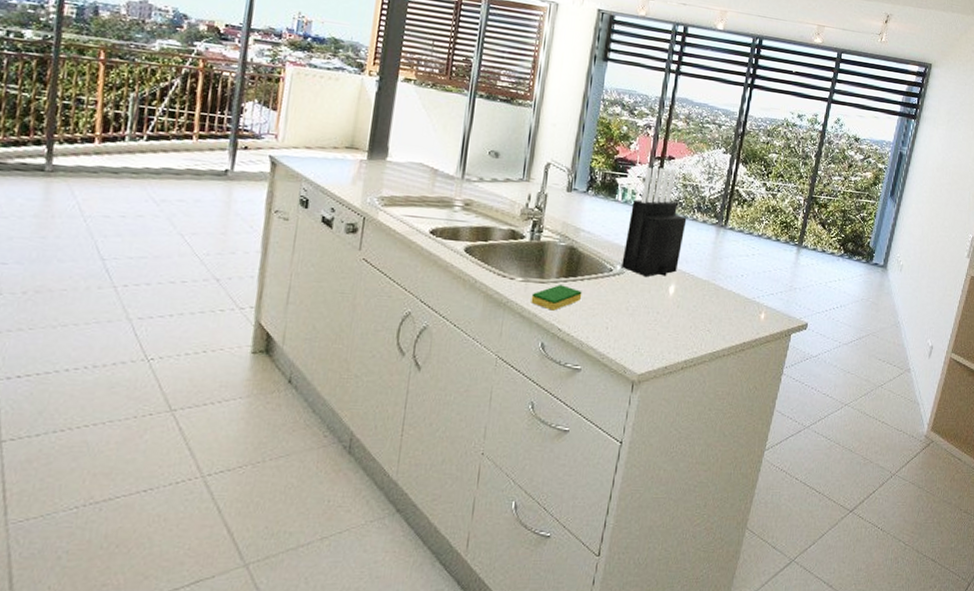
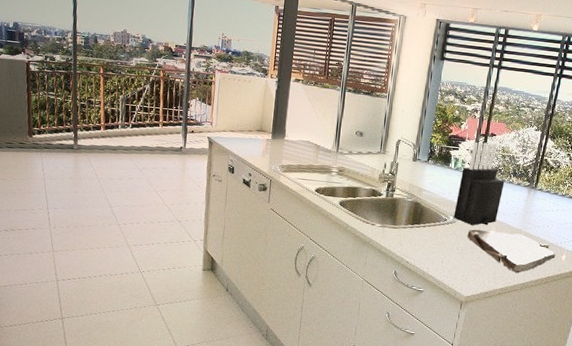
dish sponge: present [531,285,583,311] -> none [387,230,424,248]
cutting board: none [639,282,753,340] -> present [467,229,556,274]

